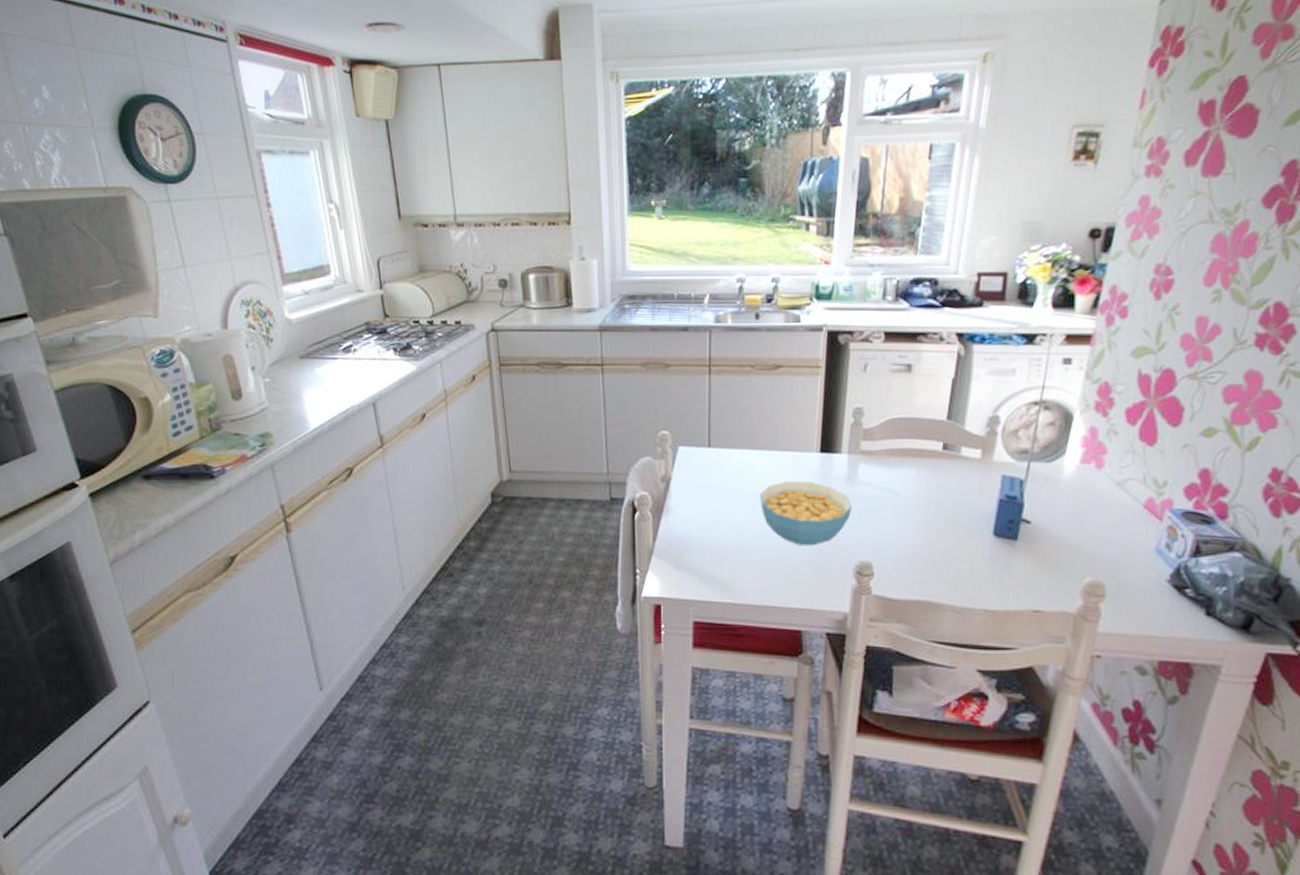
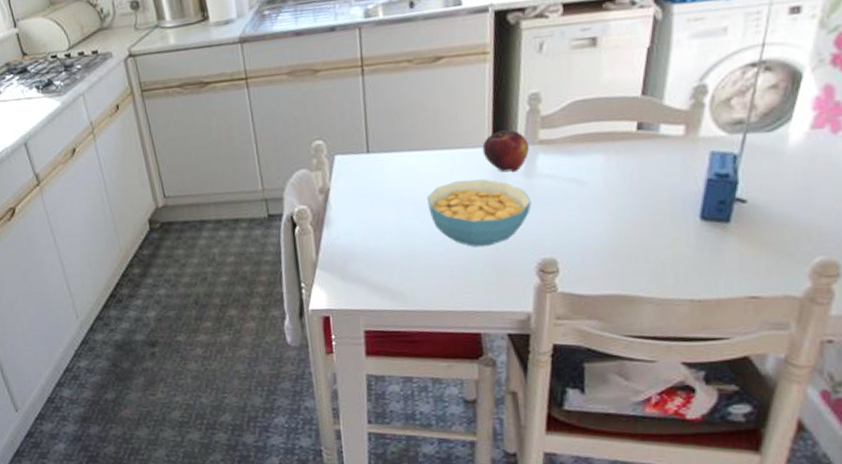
fruit: none [811,438,852,477] -> present [482,129,529,172]

